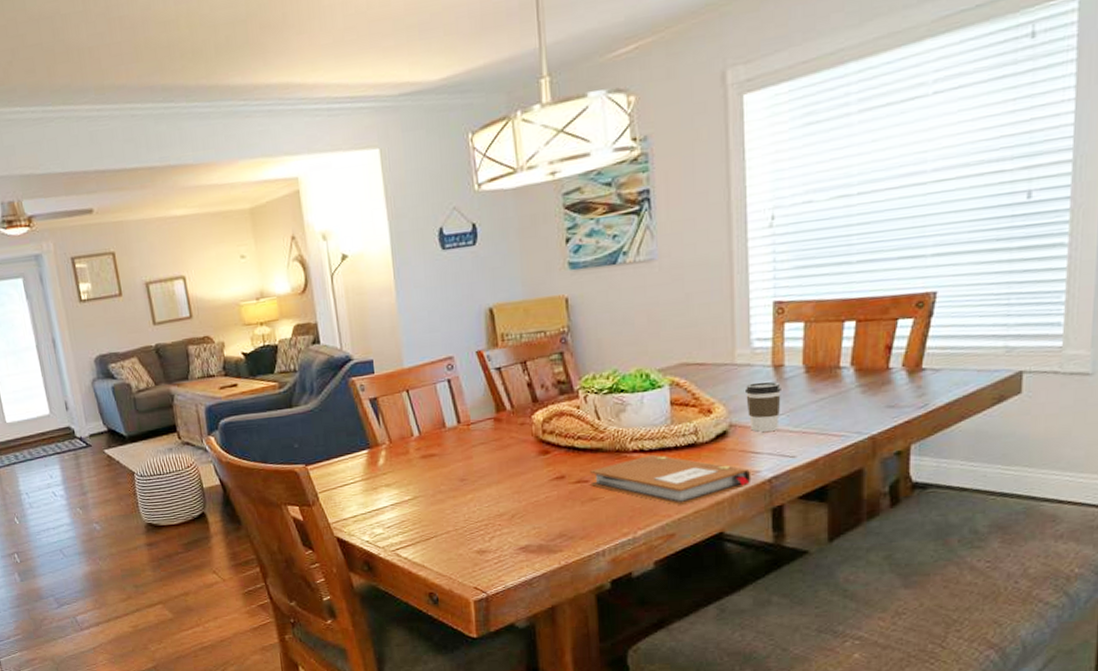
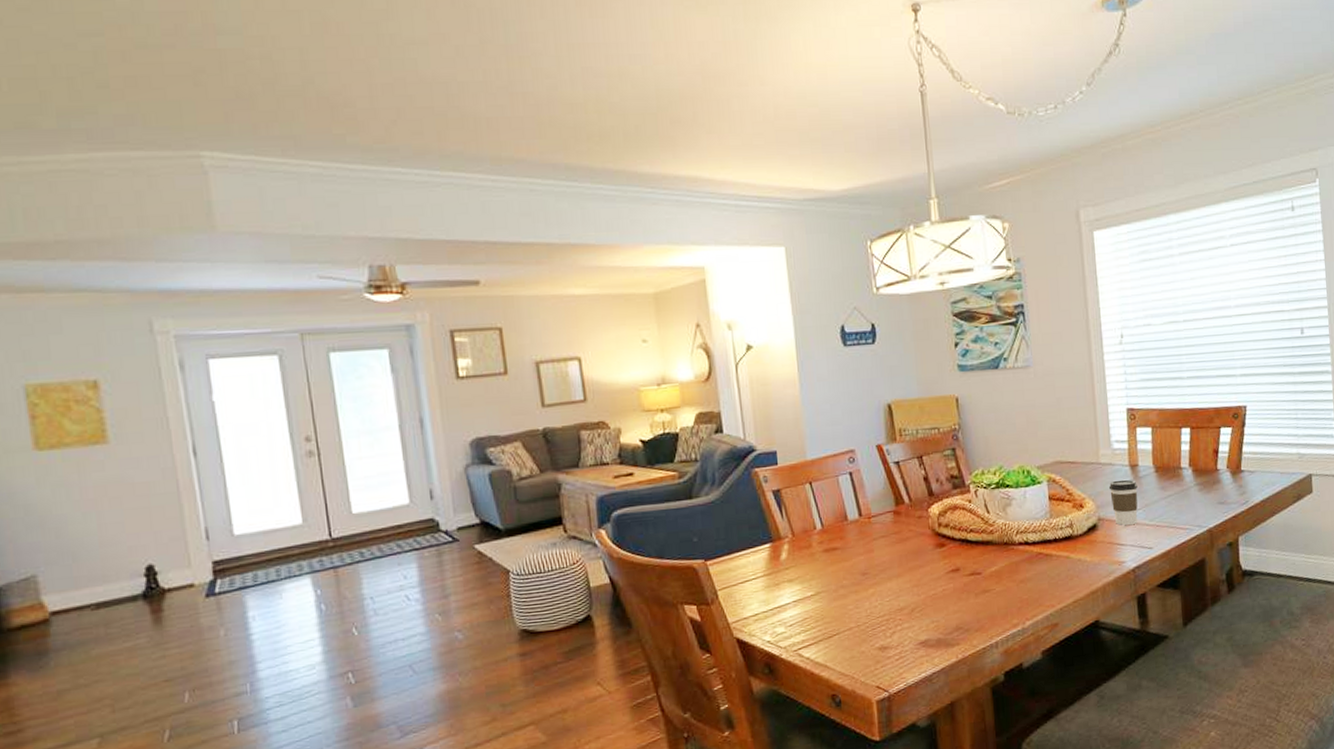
notebook: present [590,454,752,506] -> none [982,546,1119,596]

